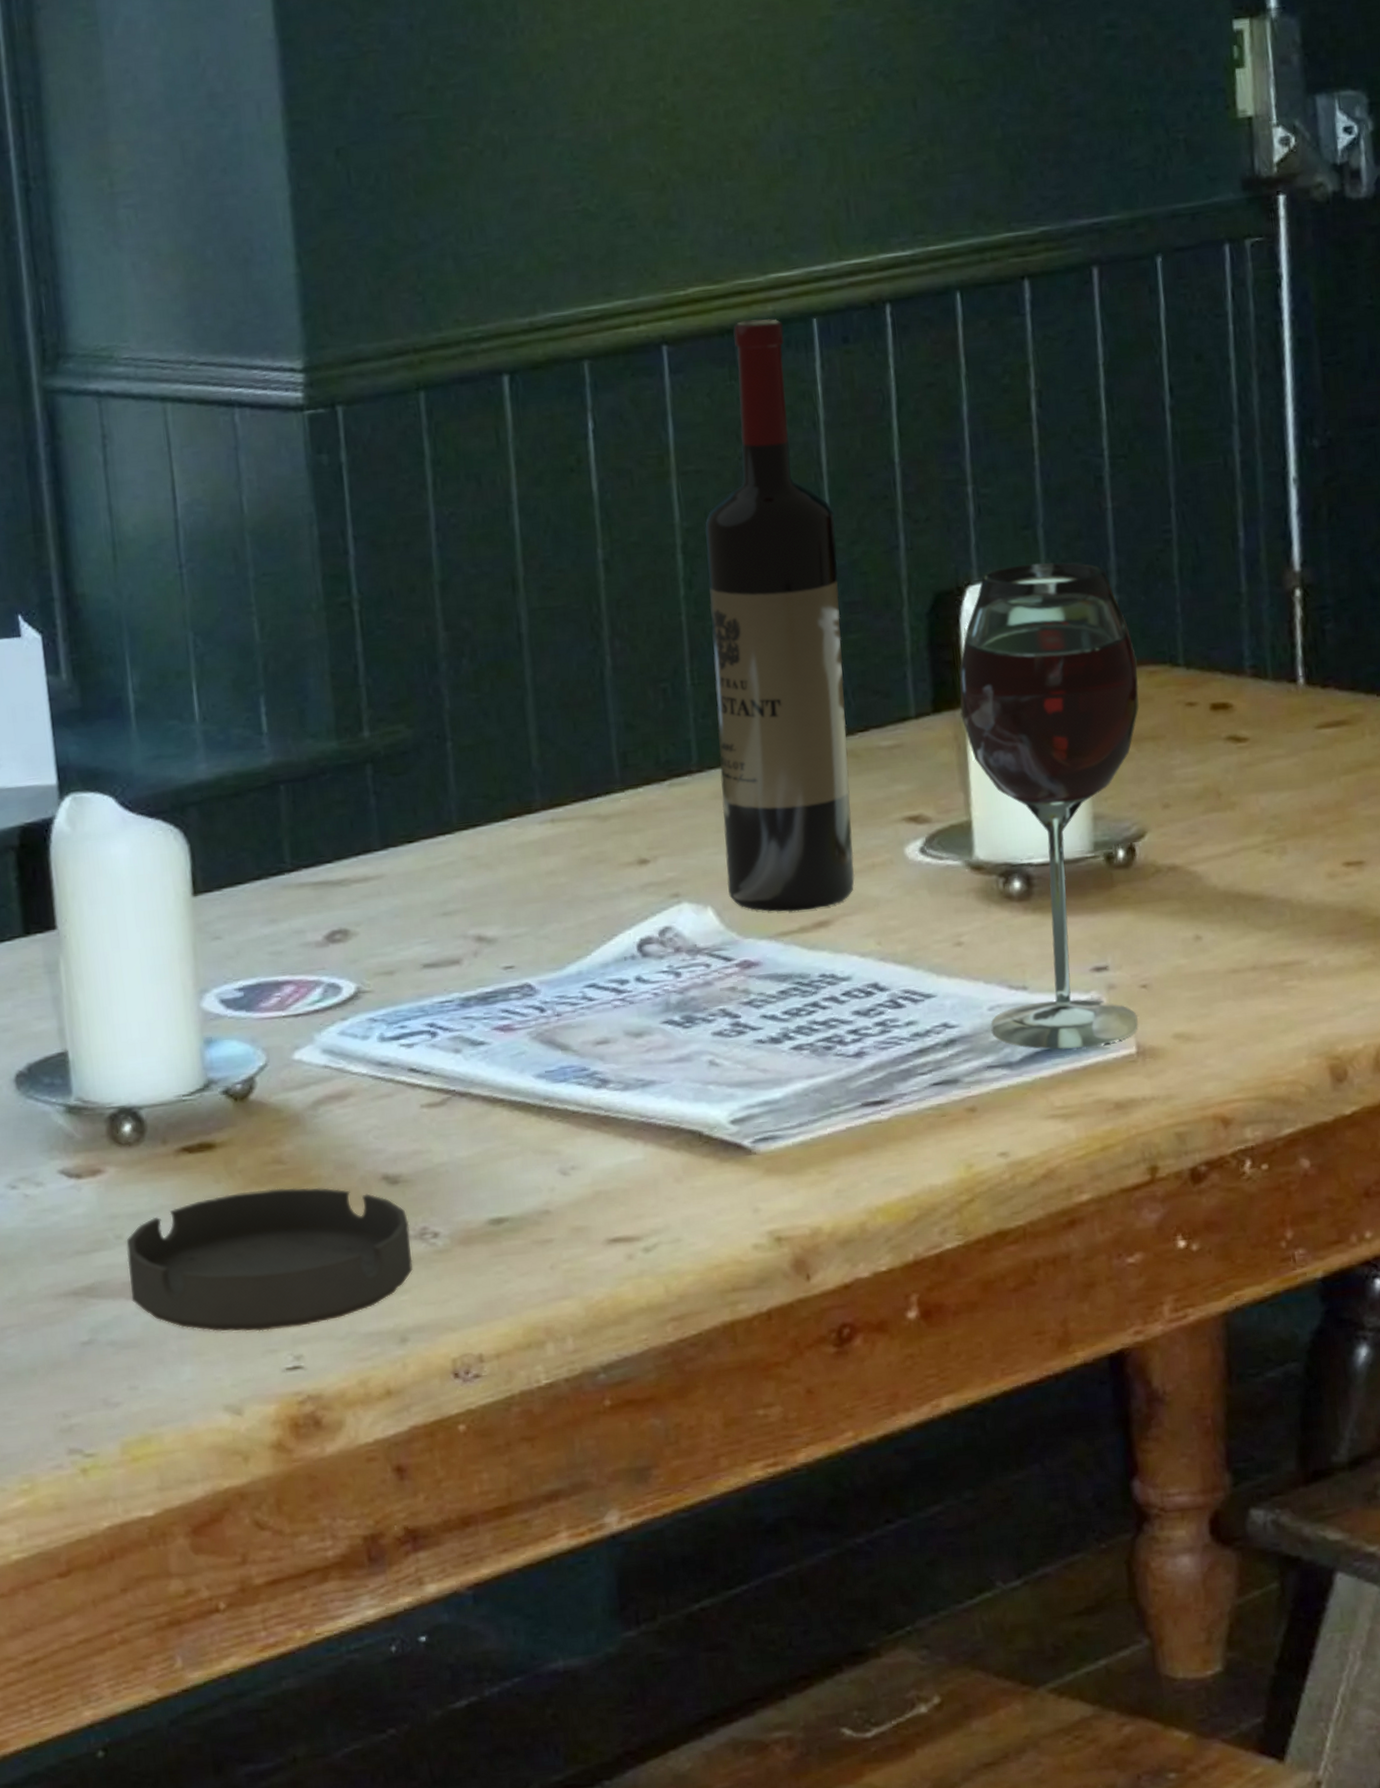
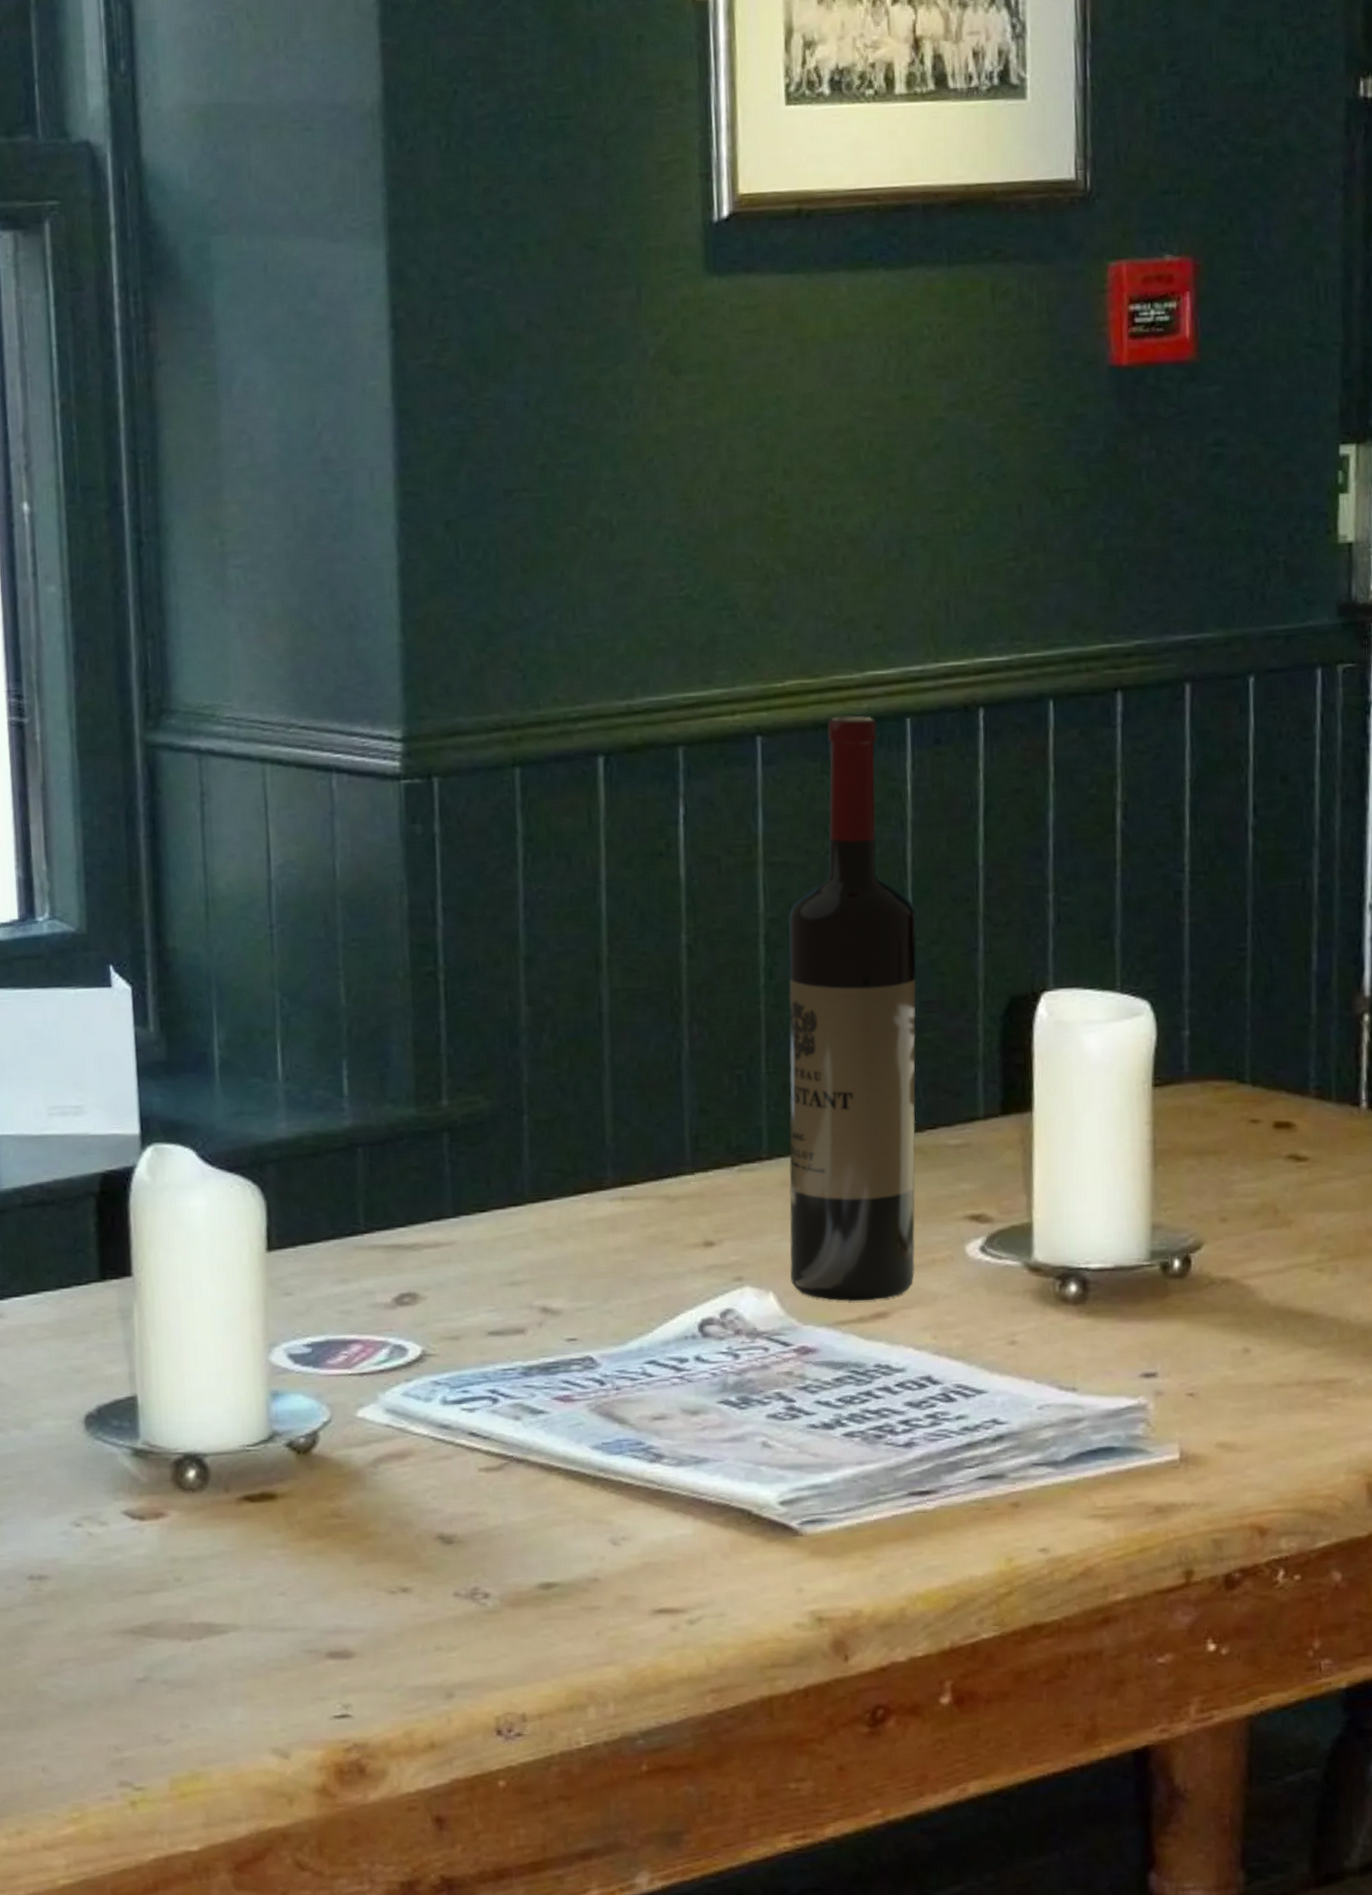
ashtray: present [126,1187,413,1332] -> none [185,1541,463,1679]
wineglass: present [958,562,1139,1050] -> none [1028,973,1205,1452]

